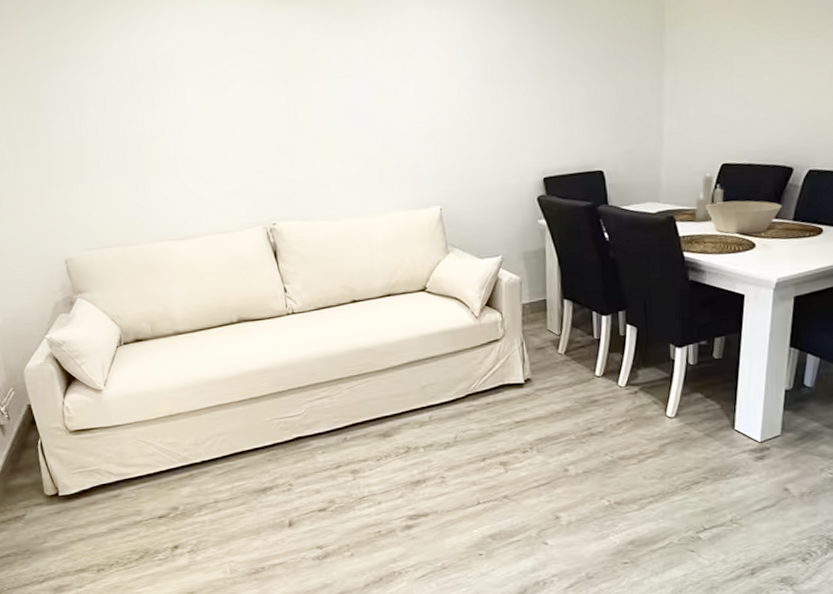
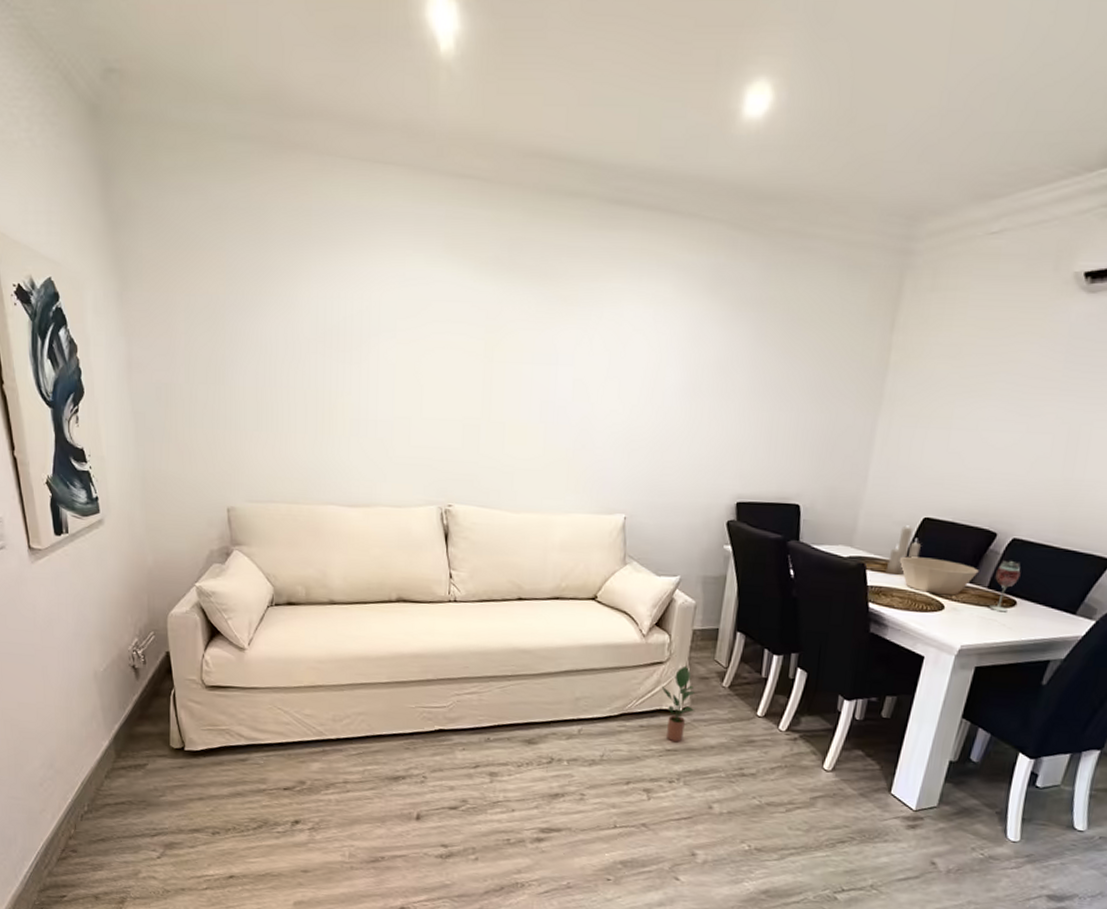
potted plant: none [501,339,536,414] -> present [661,665,695,742]
wineglass: none [798,191,822,241] -> present [989,560,1021,613]

